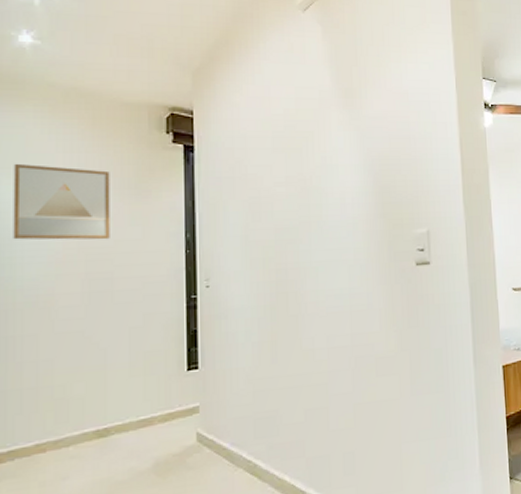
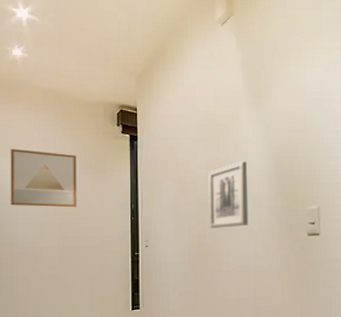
wall art: none [289,177,342,260] -> present [208,162,249,228]

